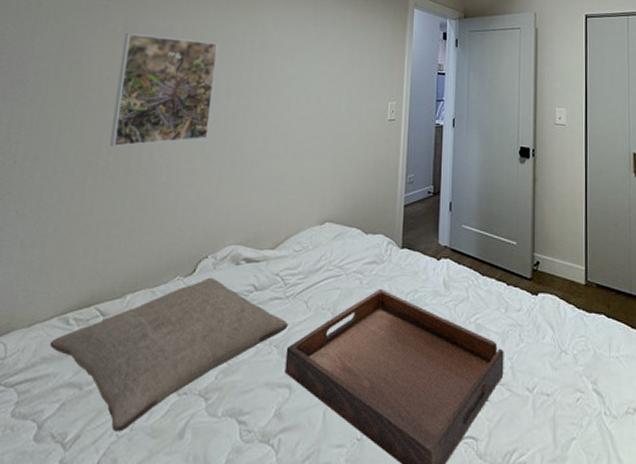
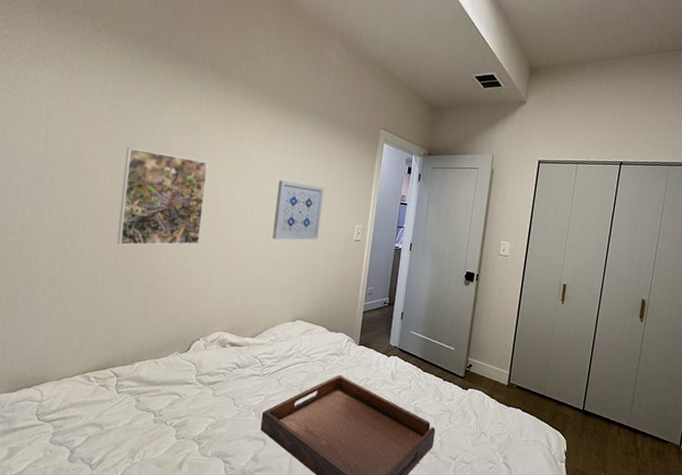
pillow: present [50,277,288,432] -> none [76,355,264,461]
wall art: none [293,57,351,126] -> present [272,180,324,240]

